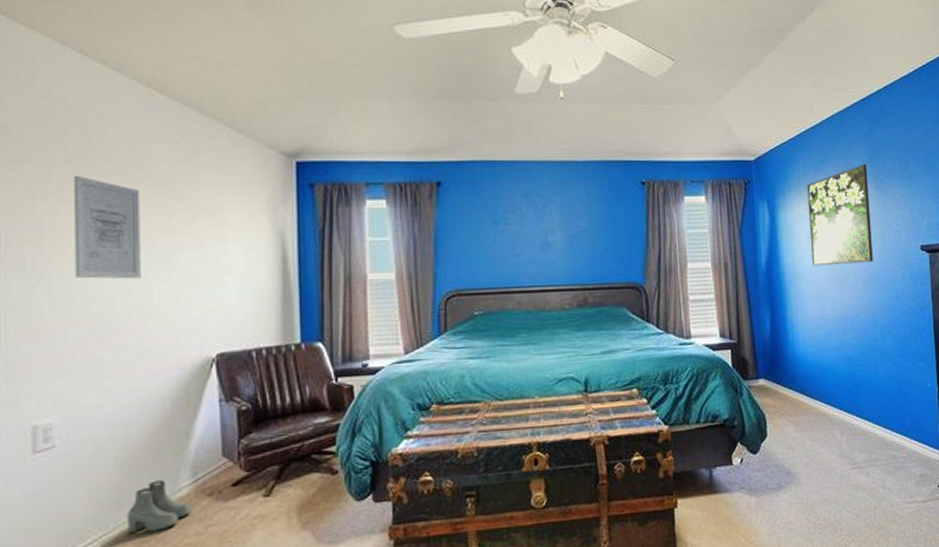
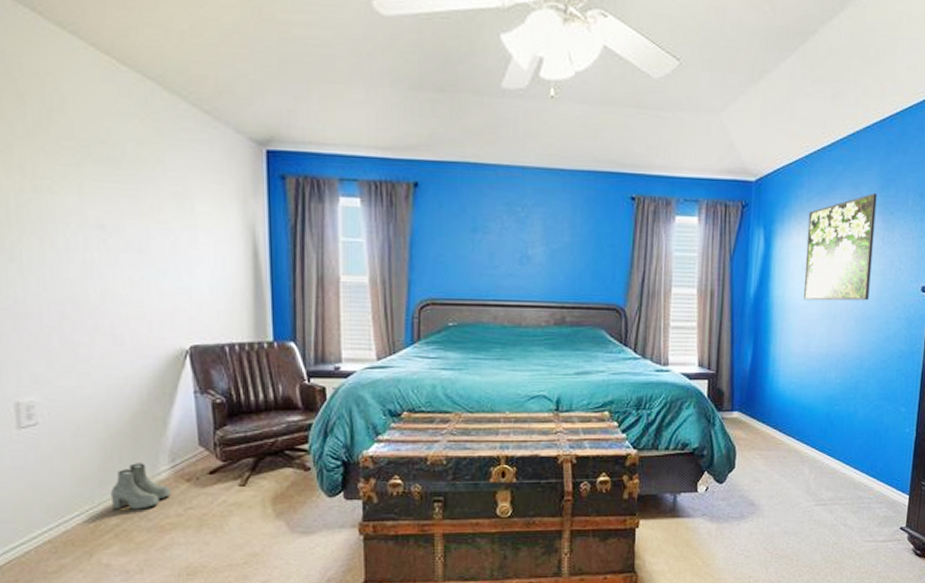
wall art: present [73,175,141,280] -> none [36,149,111,264]

